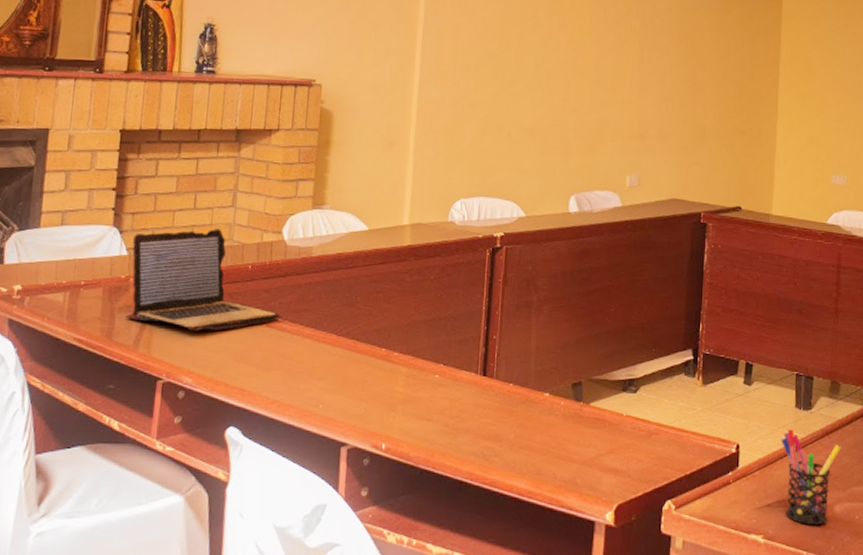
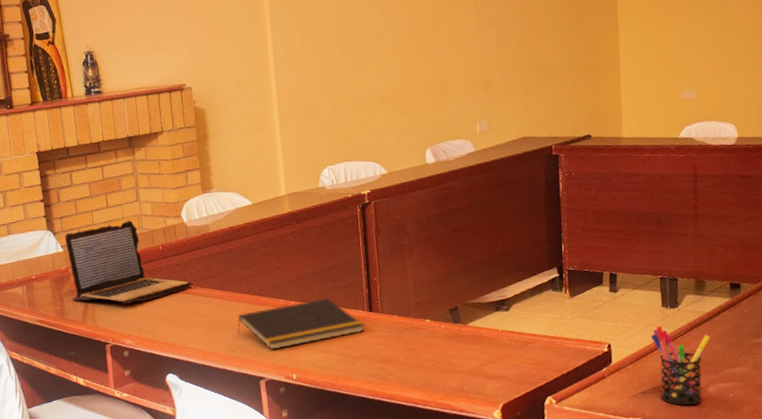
notepad: none [324,353,476,410] -> present [237,298,365,350]

